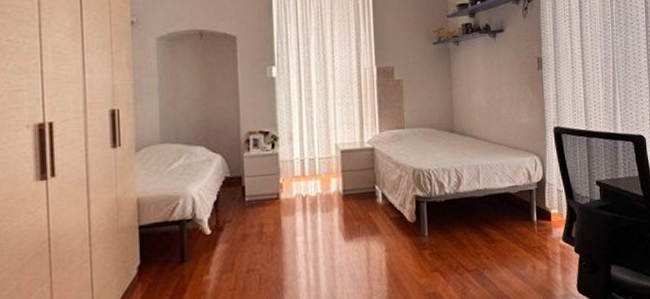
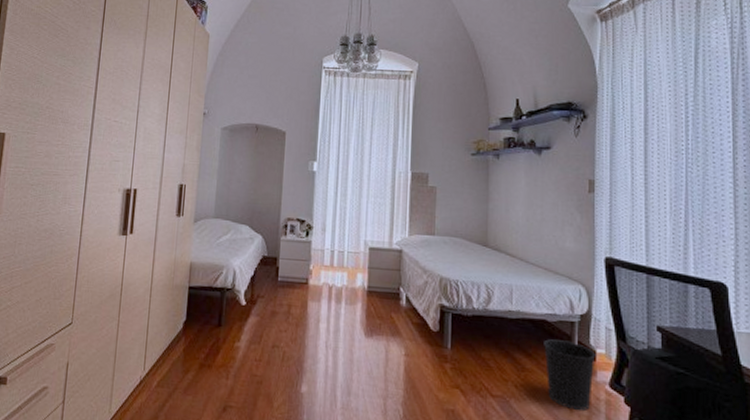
wastebasket: none [508,207,551,267] -> present [544,339,596,411]

